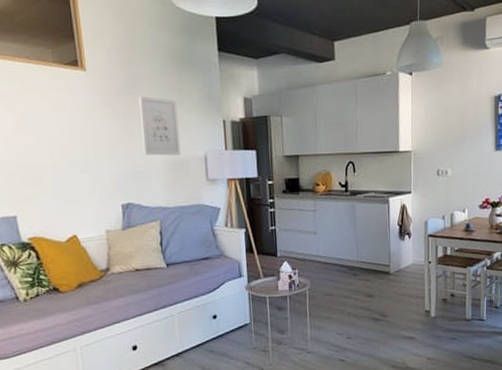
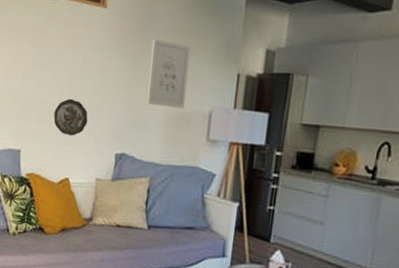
decorative plate: none [48,159,87,195] -> present [53,98,88,136]

